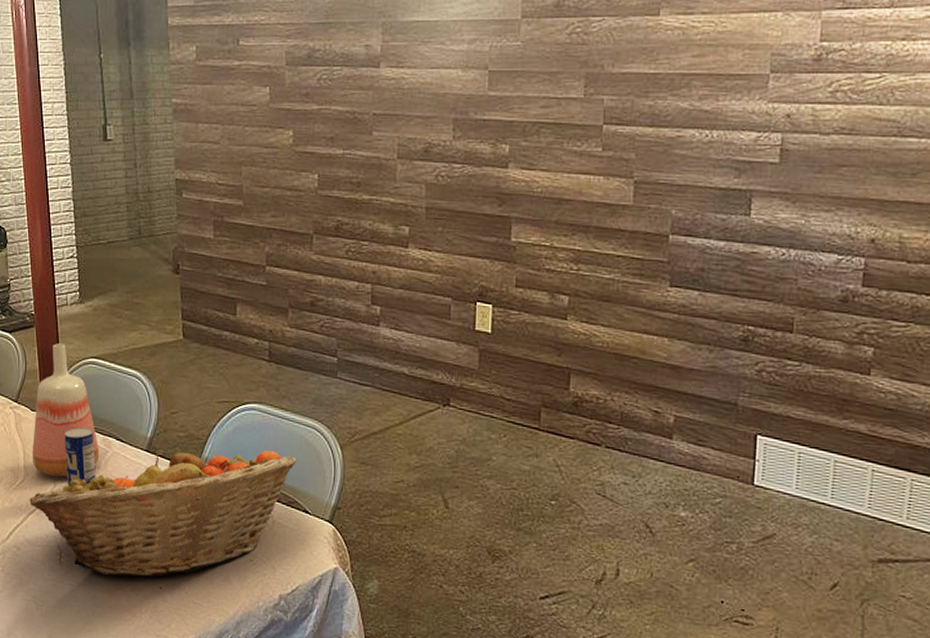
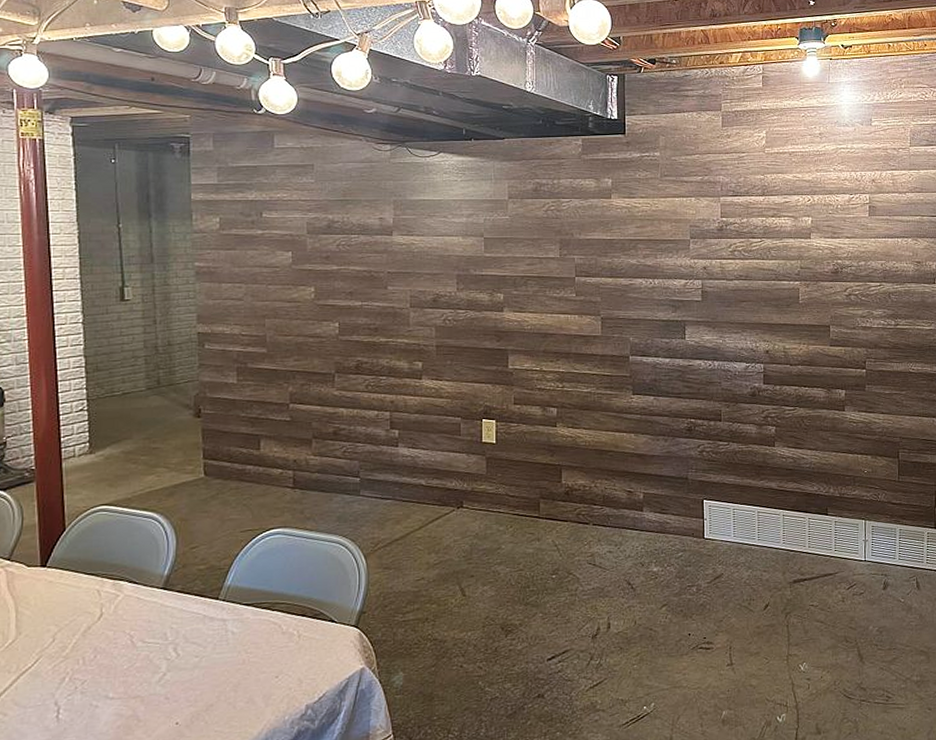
fruit basket: present [29,449,297,577] -> none [21,570,322,723]
vase: present [33,343,99,477] -> none [27,495,109,631]
beverage can: present [64,427,96,487] -> none [66,575,104,639]

